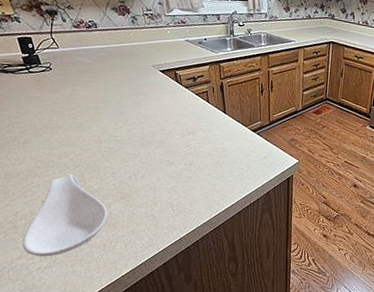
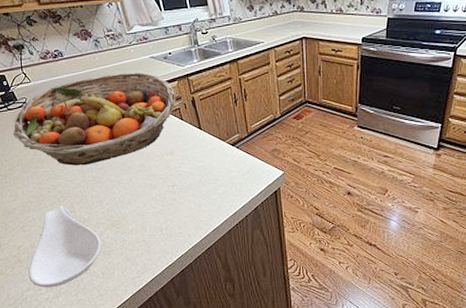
fruit basket: none [31,51,206,136] -> present [13,71,176,166]

